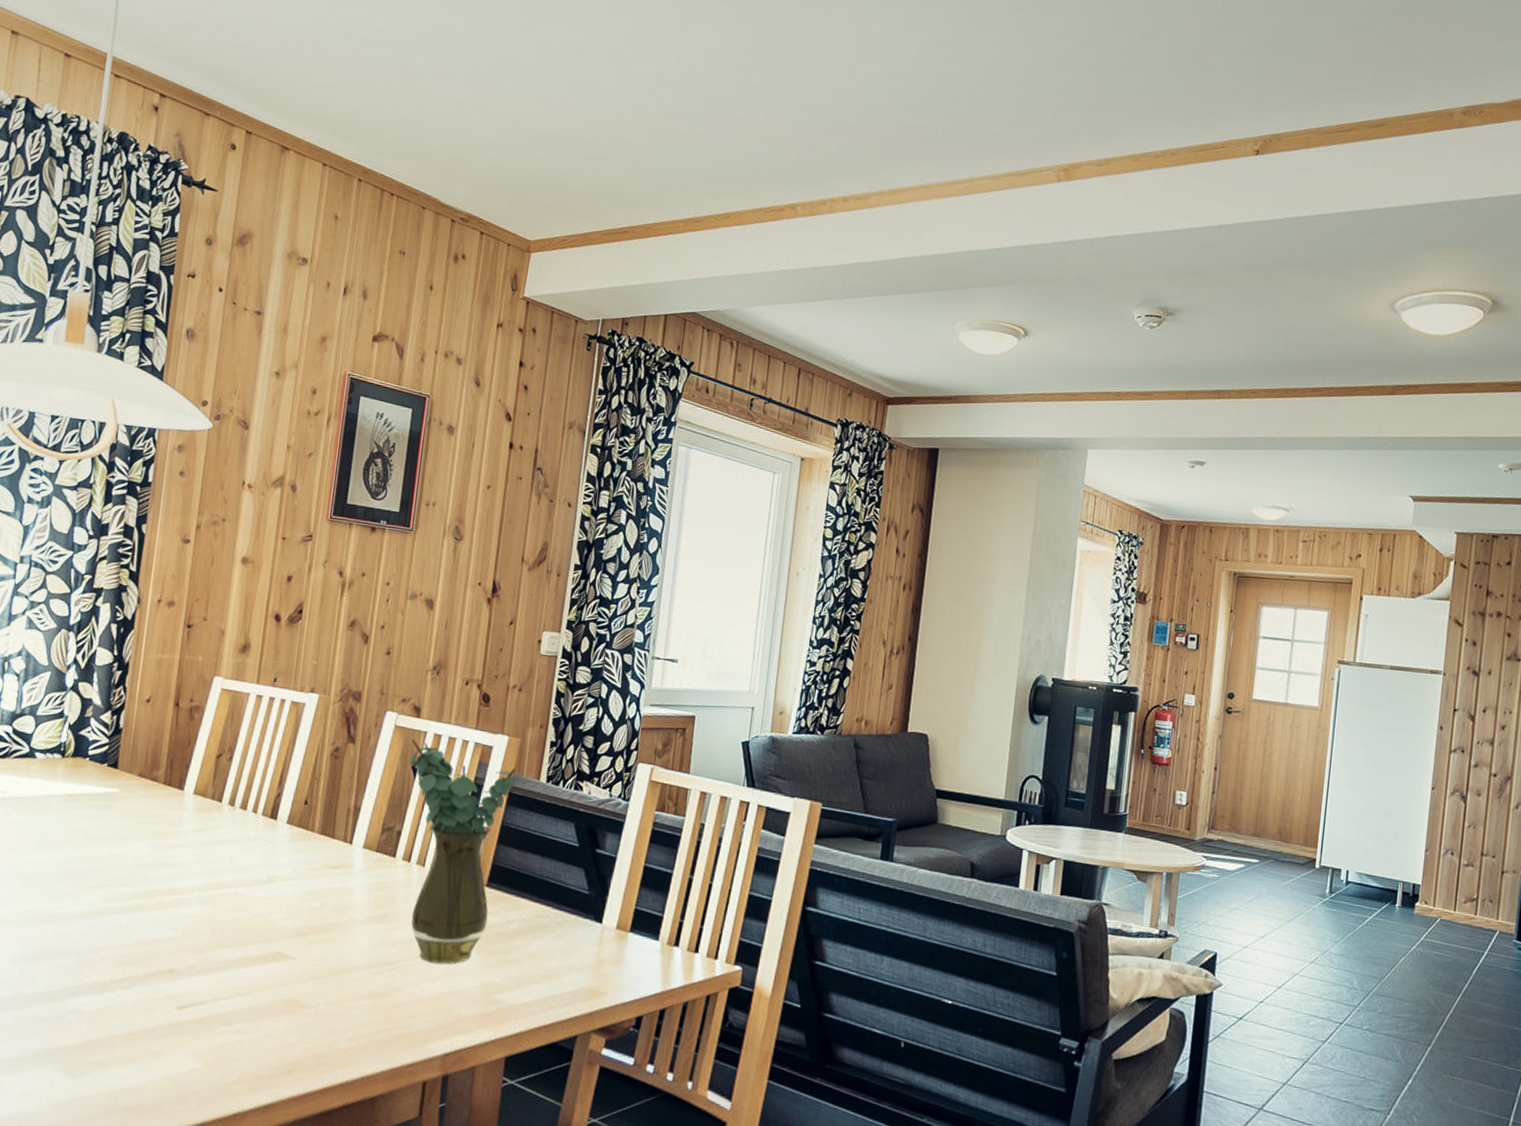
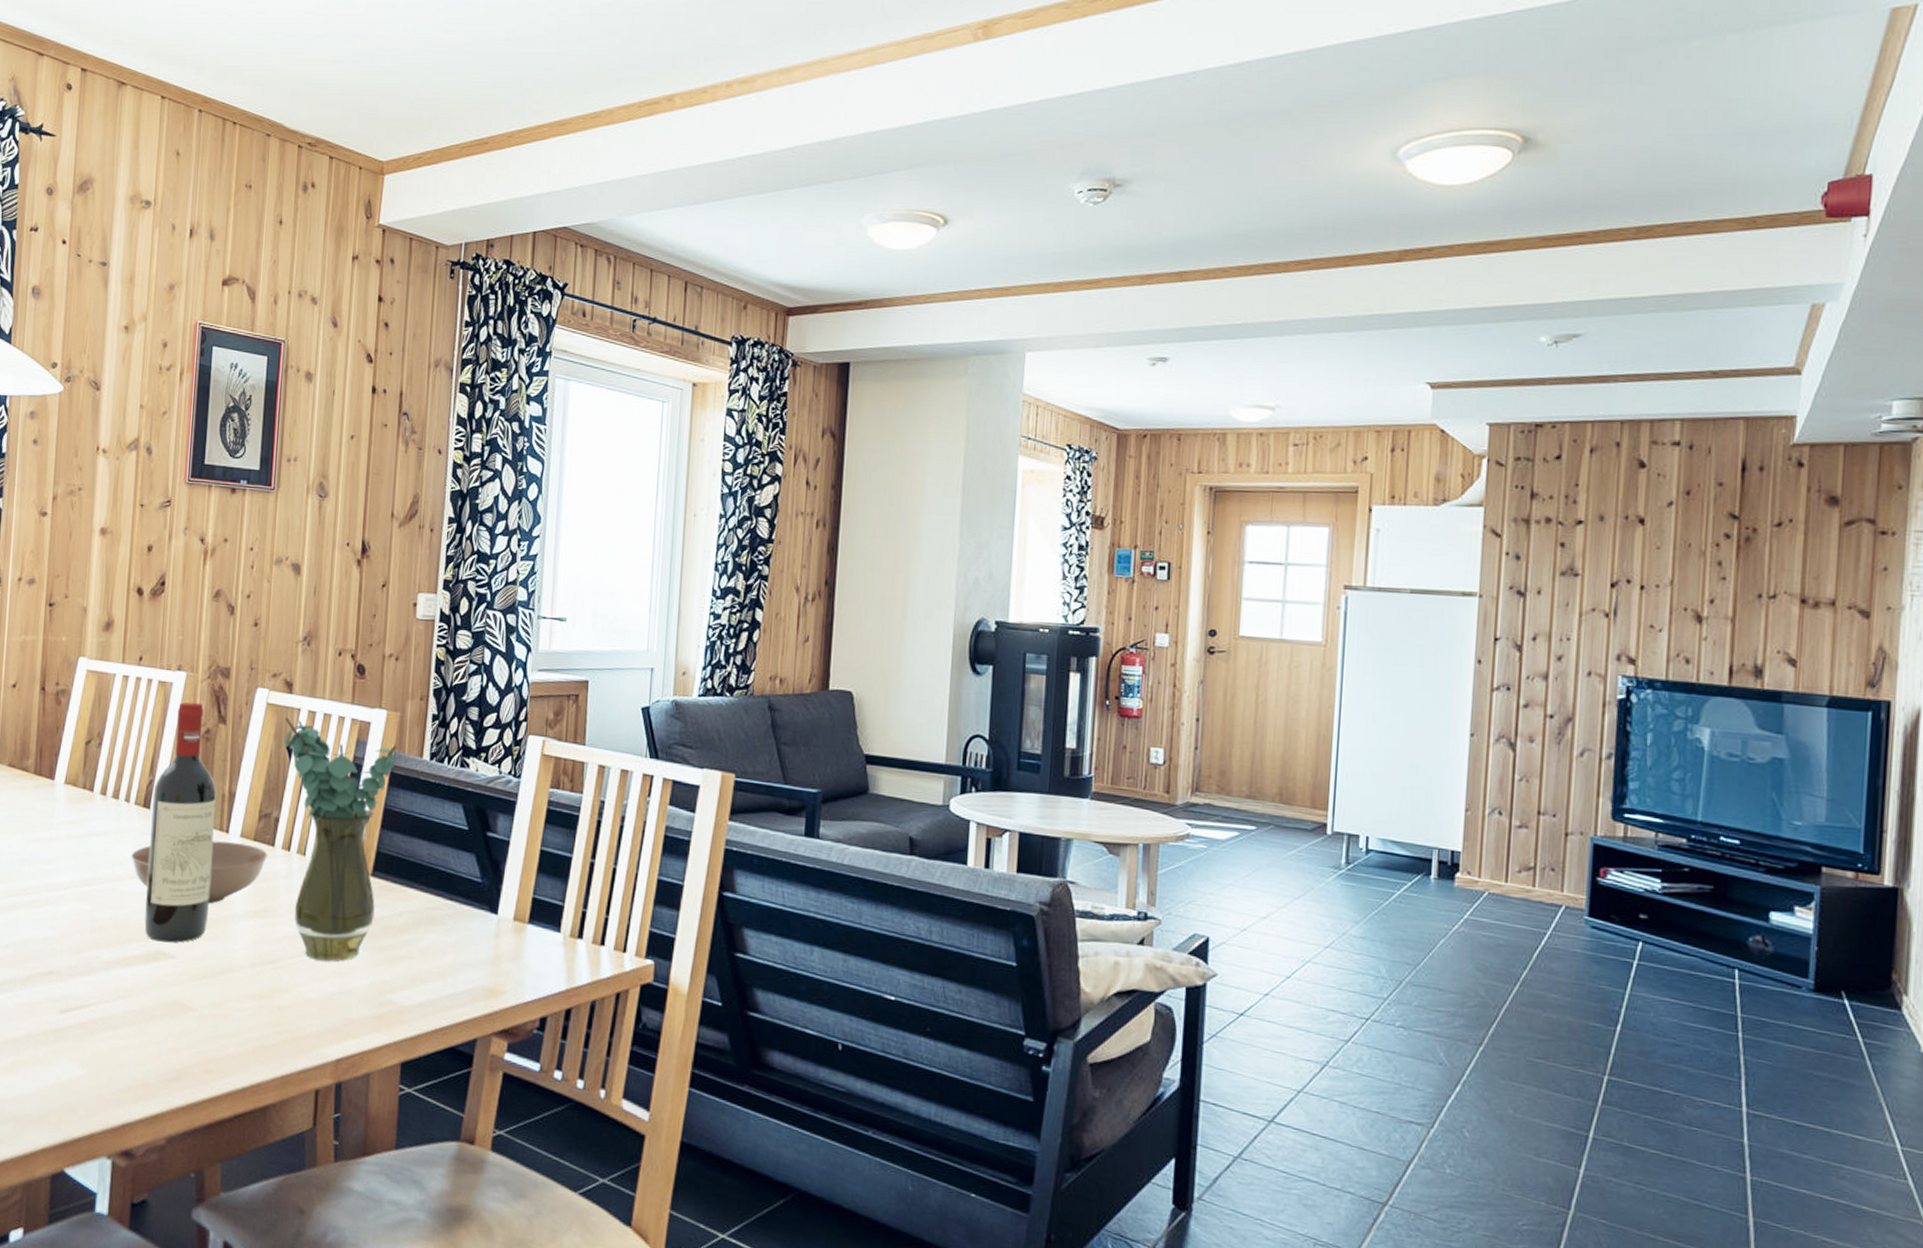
bowl: none [256,851,389,910] -> present [131,841,268,904]
wine bottle: none [265,722,343,945] -> present [144,702,217,943]

